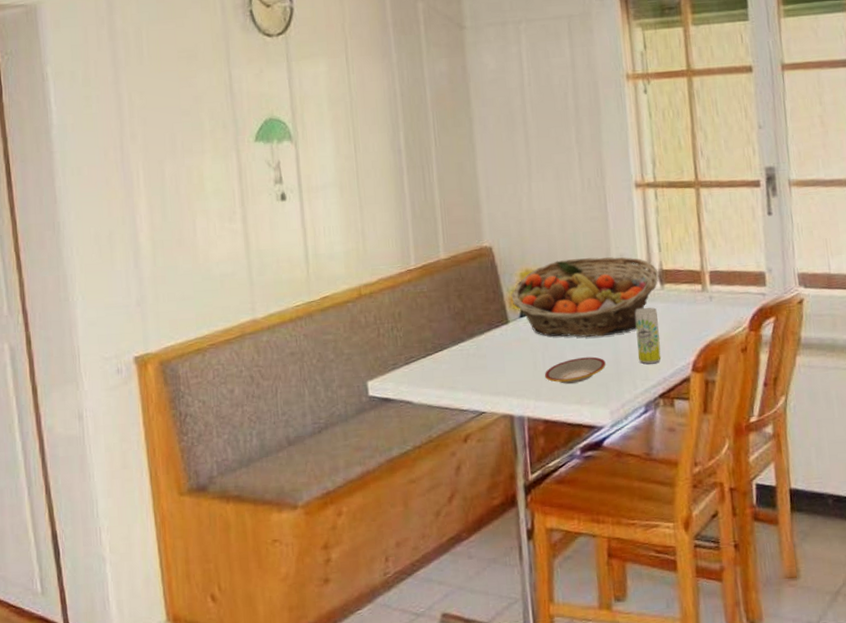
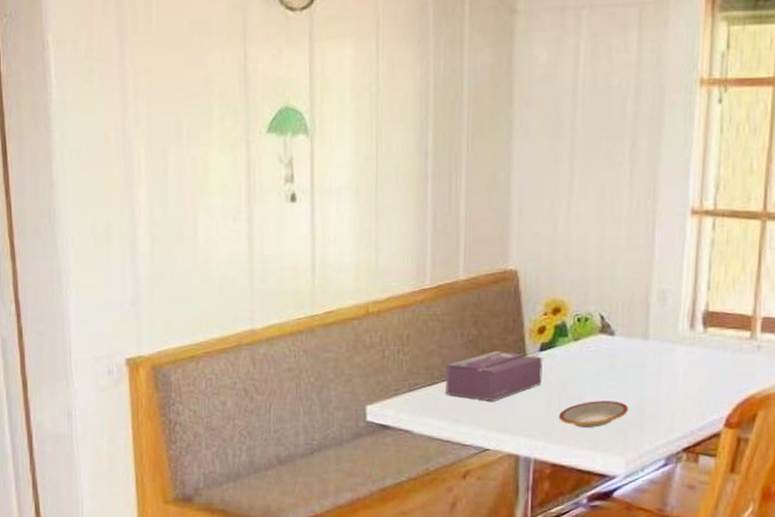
tissue box: none [437,320,526,367] -> present [445,350,543,401]
fruit basket: present [511,257,659,337] -> none [532,291,703,380]
beverage can: present [634,307,661,364] -> none [666,351,696,415]

